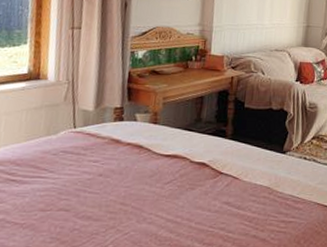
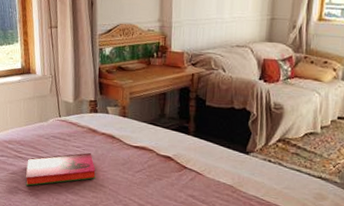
hardback book: none [17,166,116,216] -> present [25,152,96,186]

